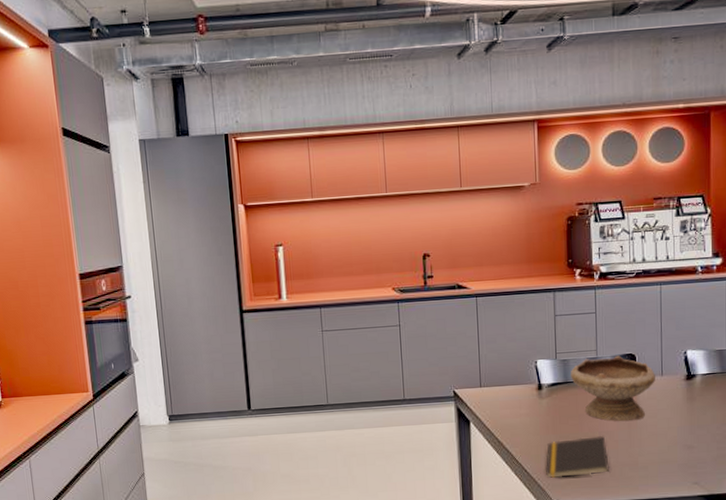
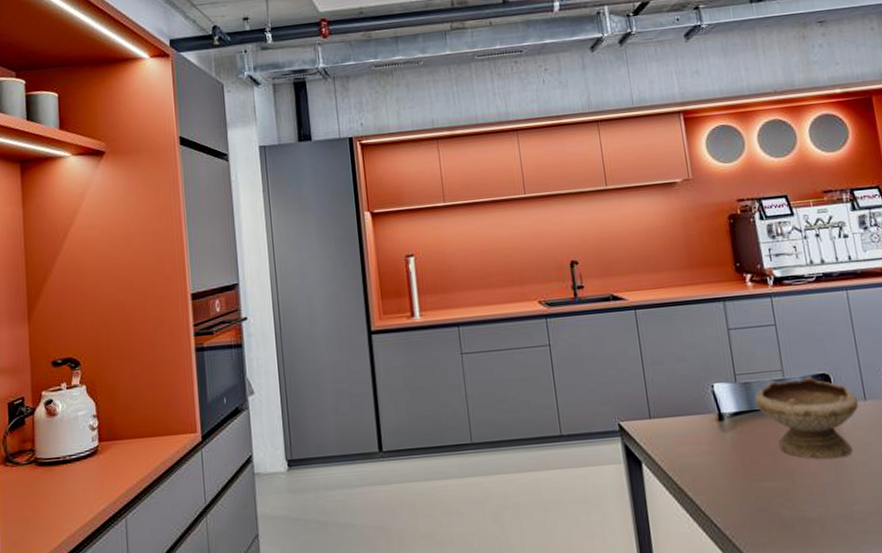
notepad: present [545,435,610,479] -> none [738,477,820,536]

